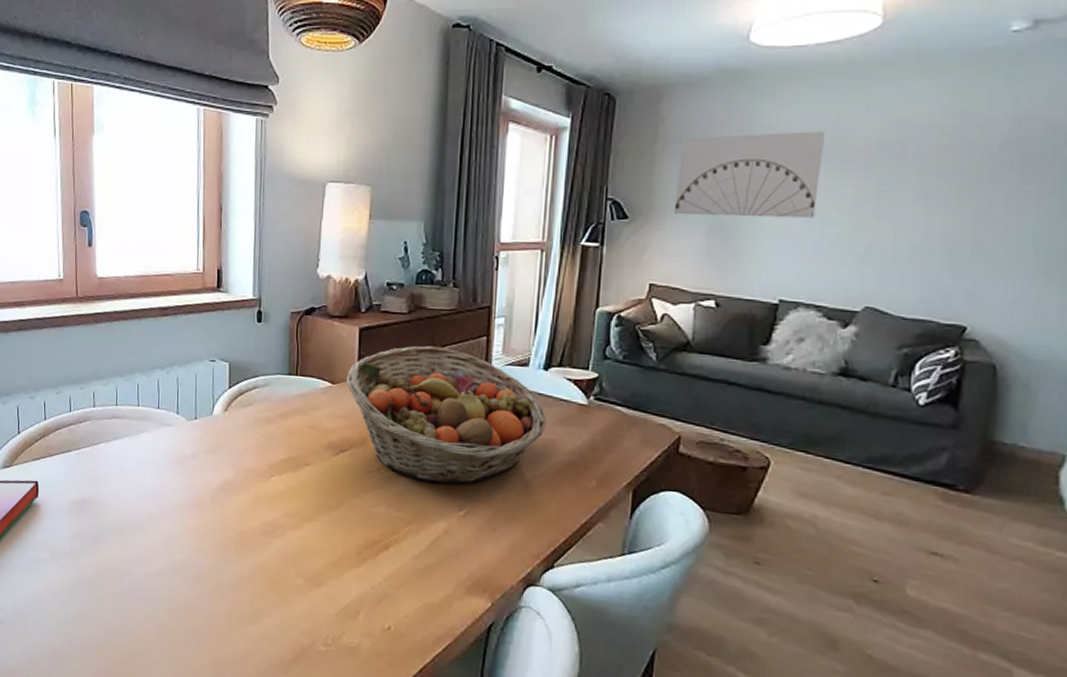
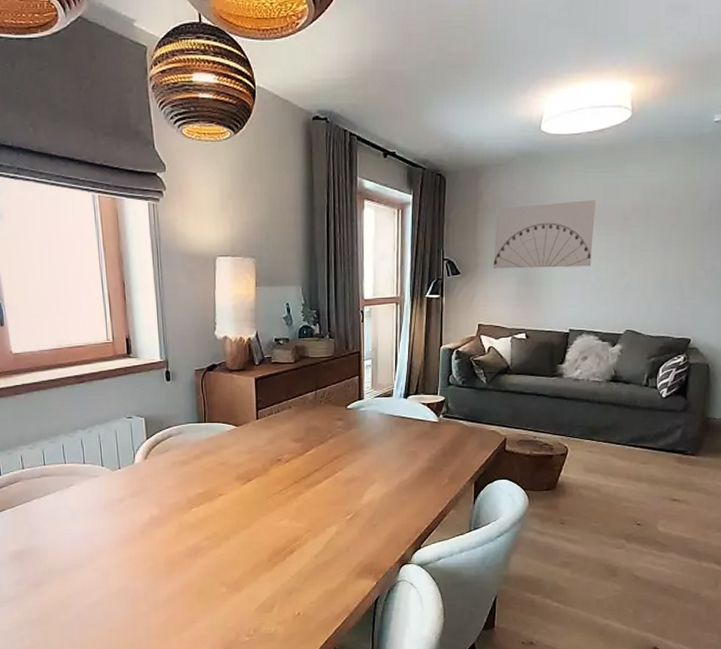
fruit basket: present [347,346,547,485] -> none [248,387,409,496]

